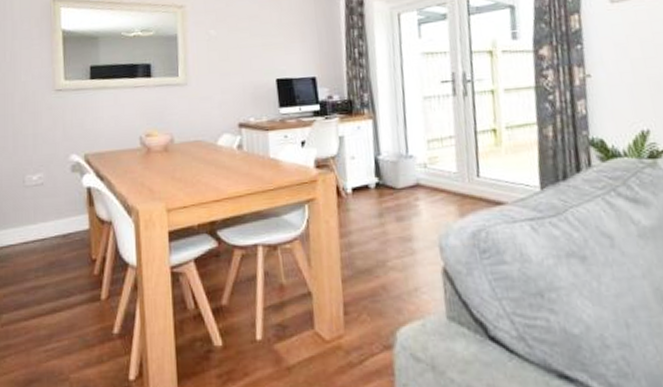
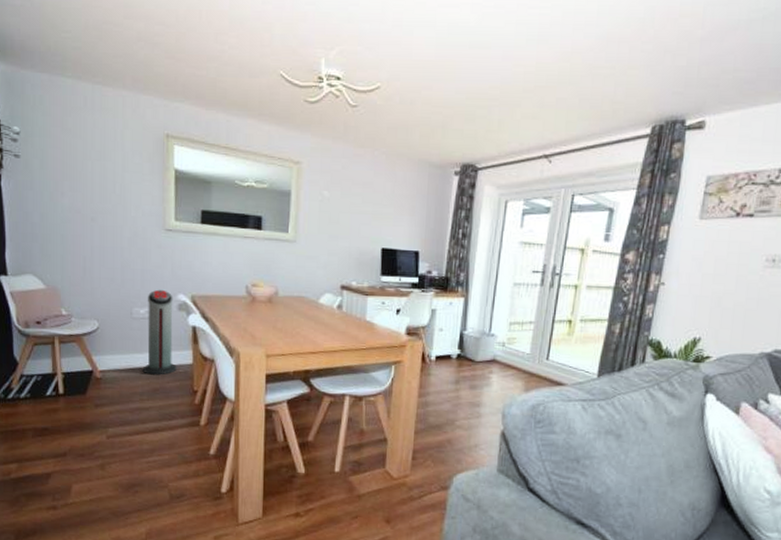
air purifier: none [36,152,73,247] -> present [142,289,177,375]

